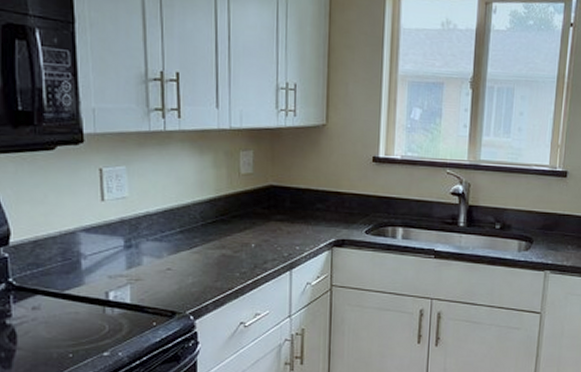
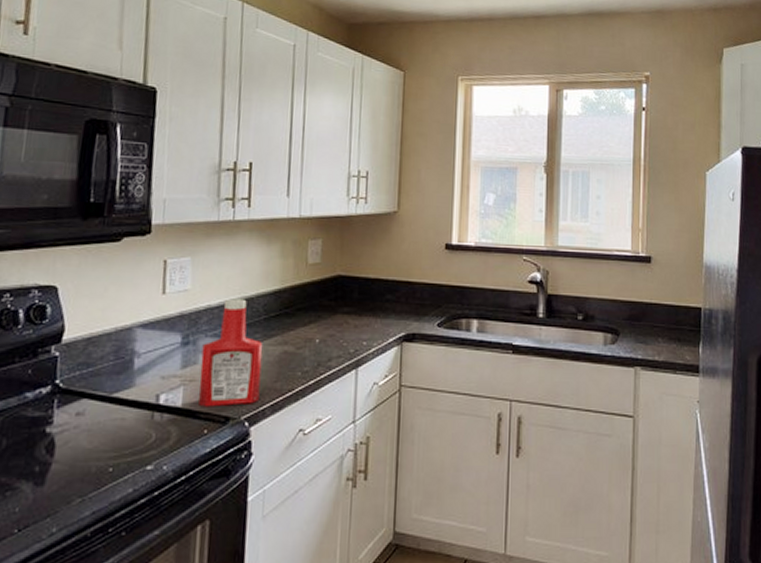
ketchup bottle: none [144,206,202,303] -> present [198,298,263,407]

